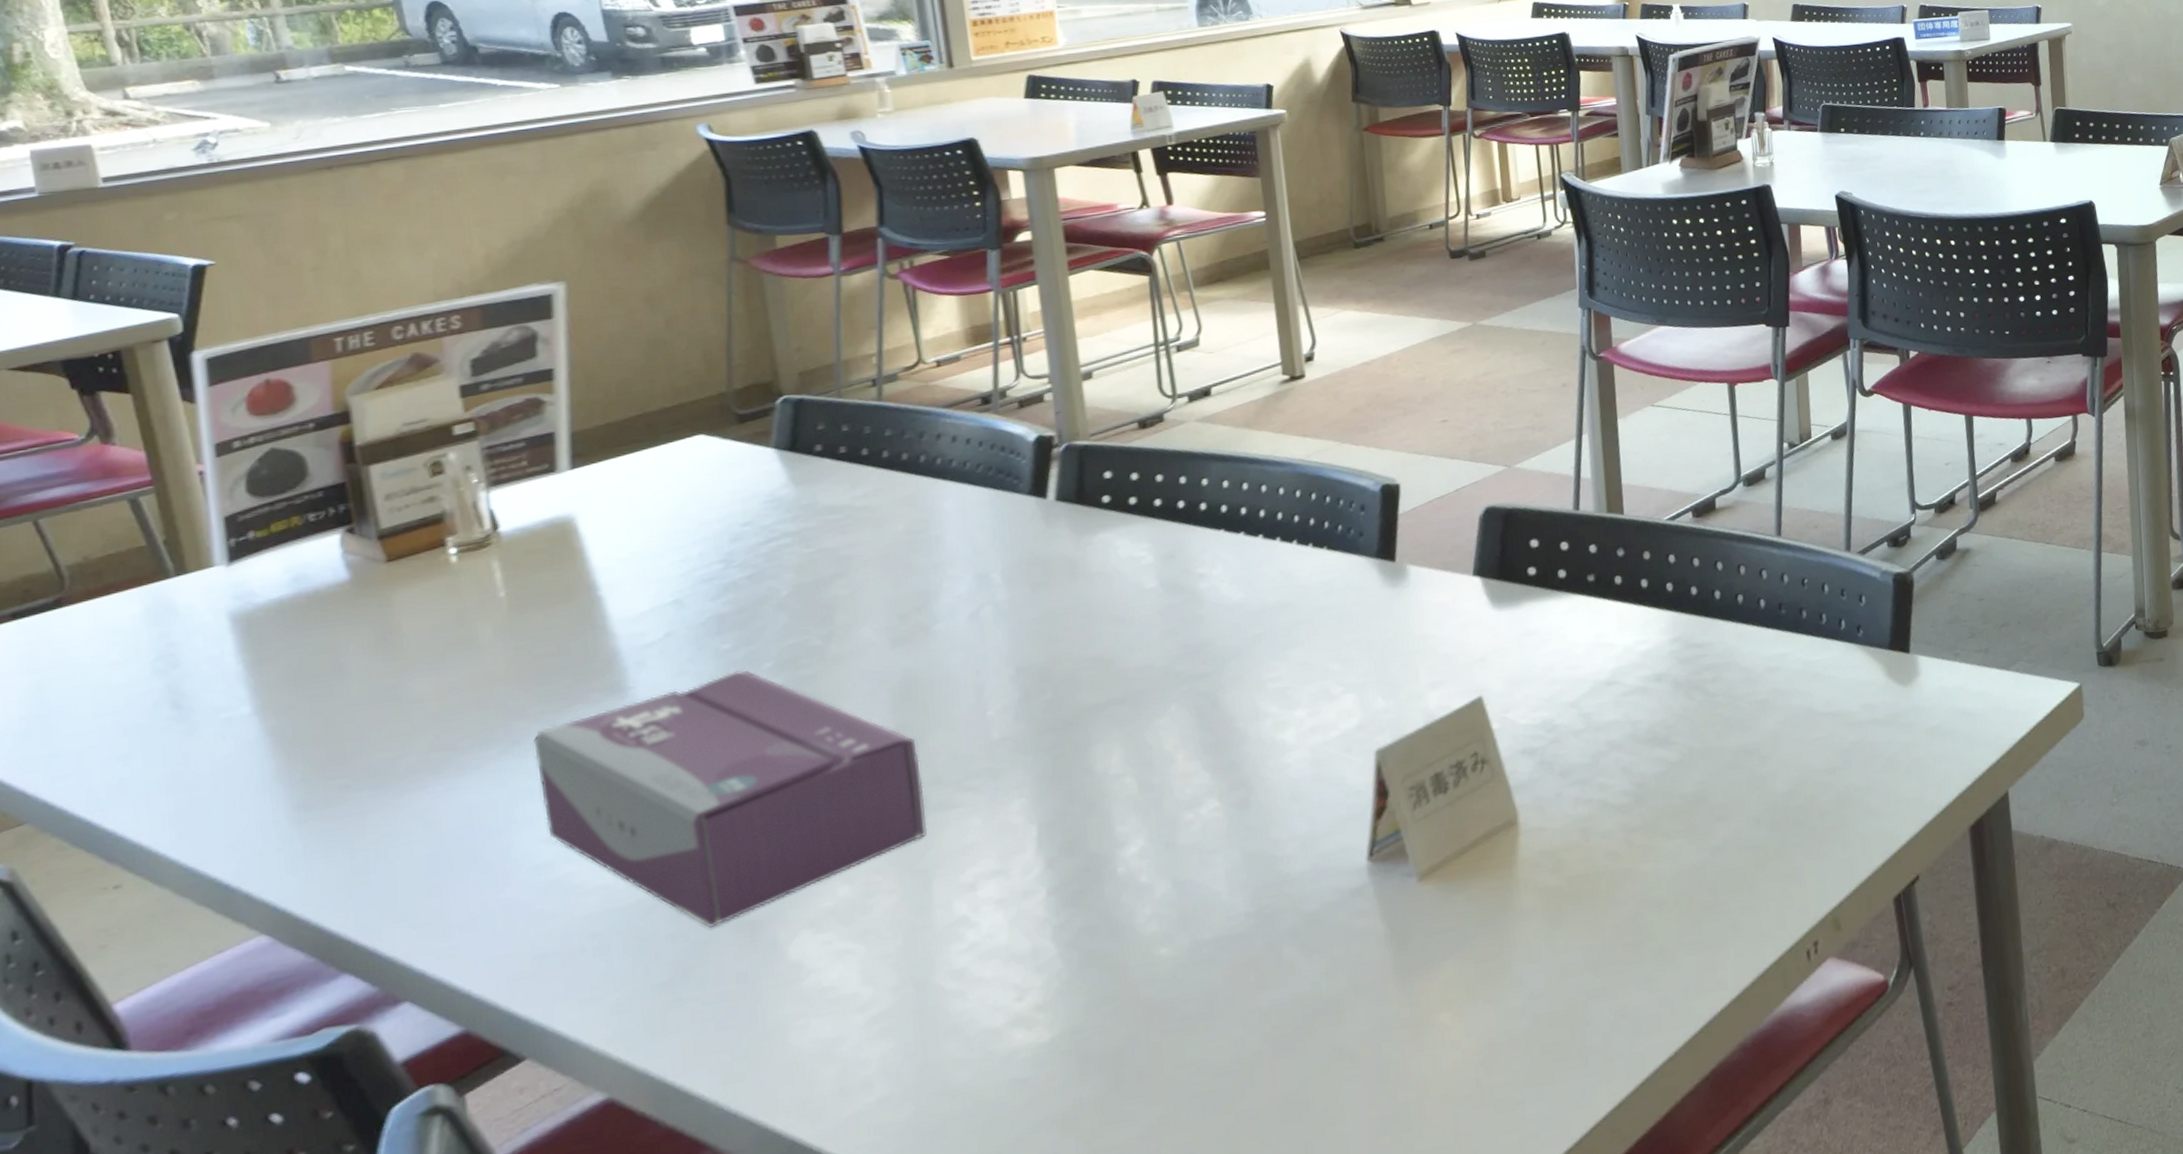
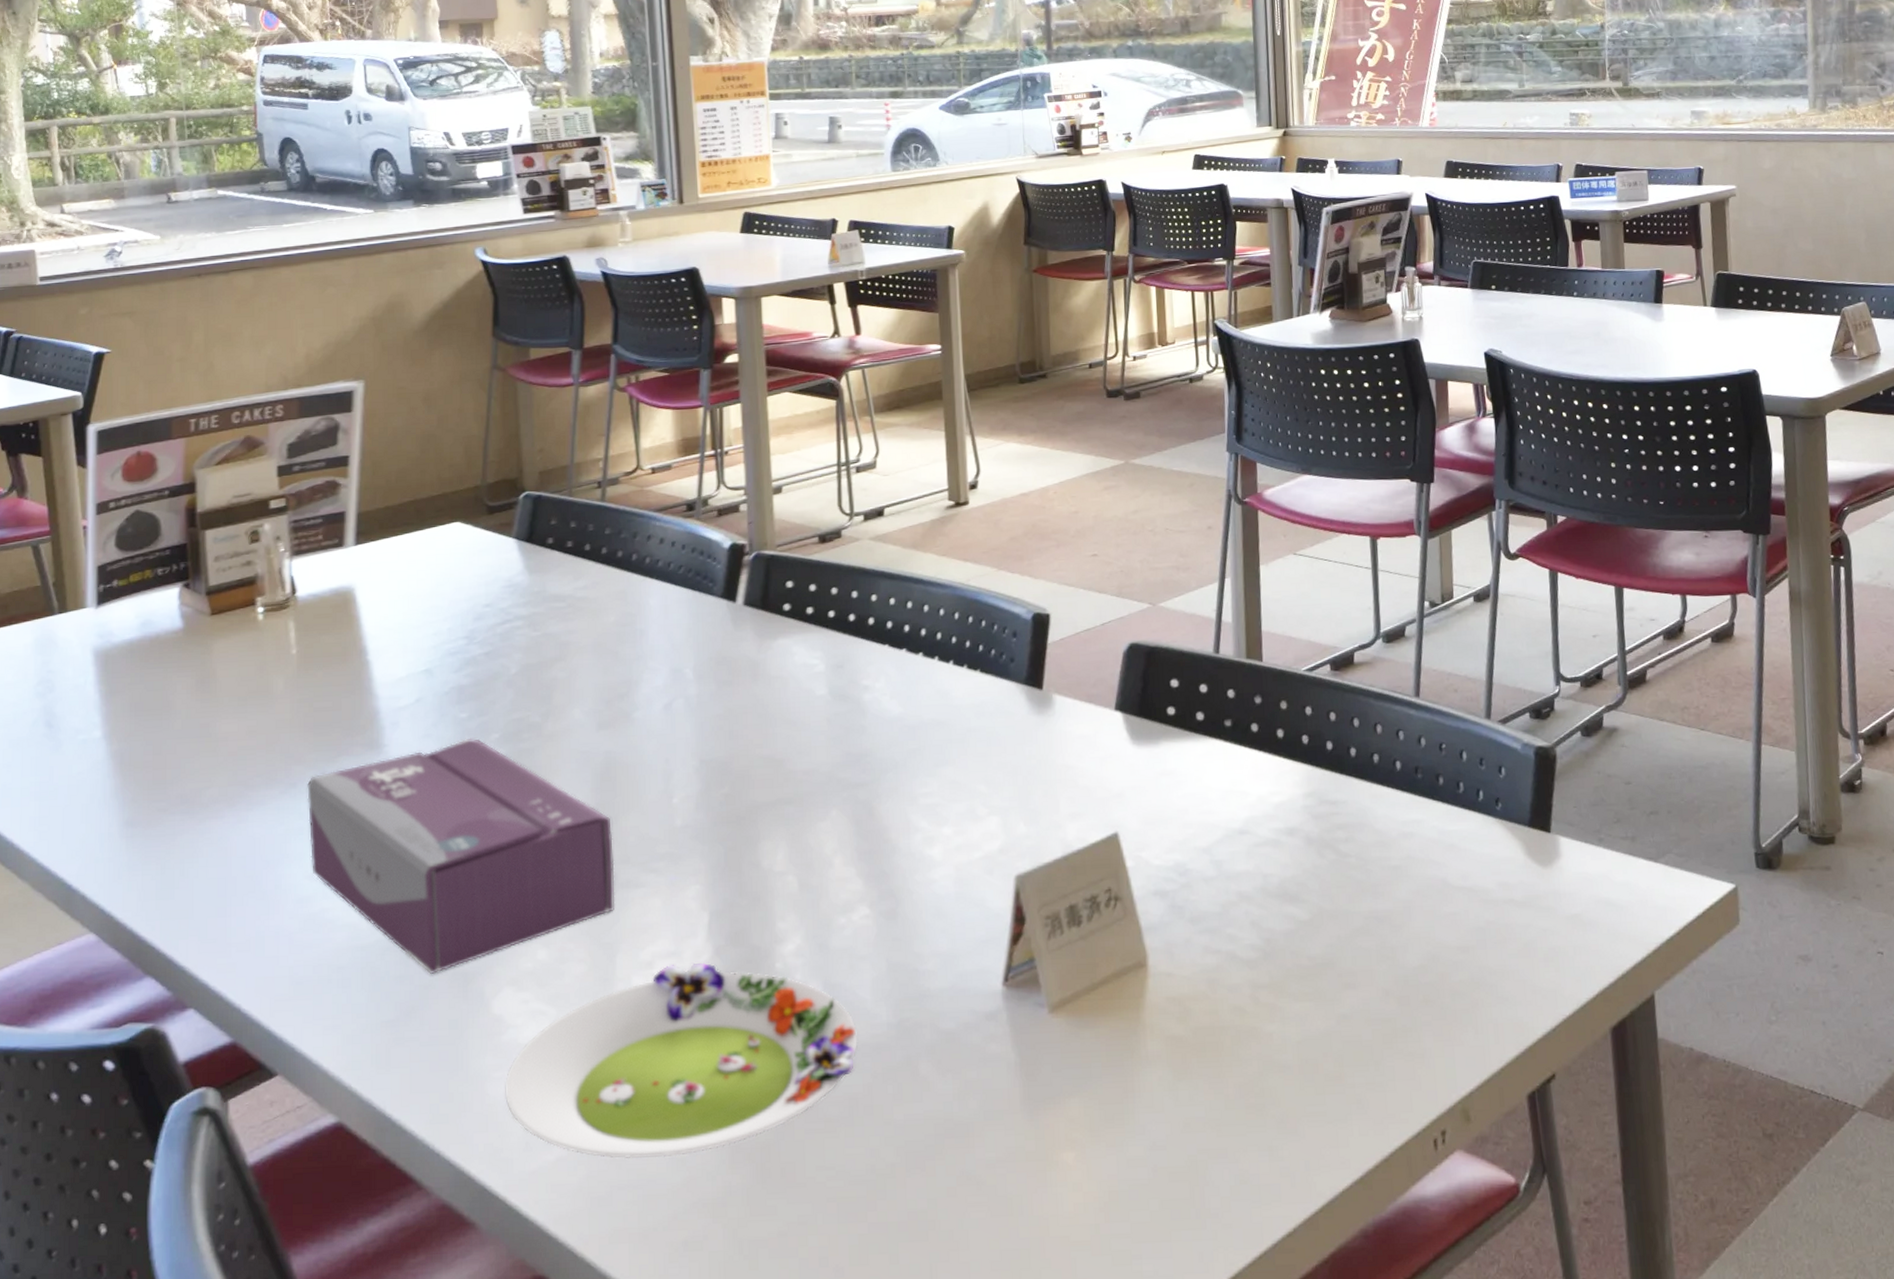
salad plate: none [810,876,1215,1091] -> present [505,962,858,1159]

